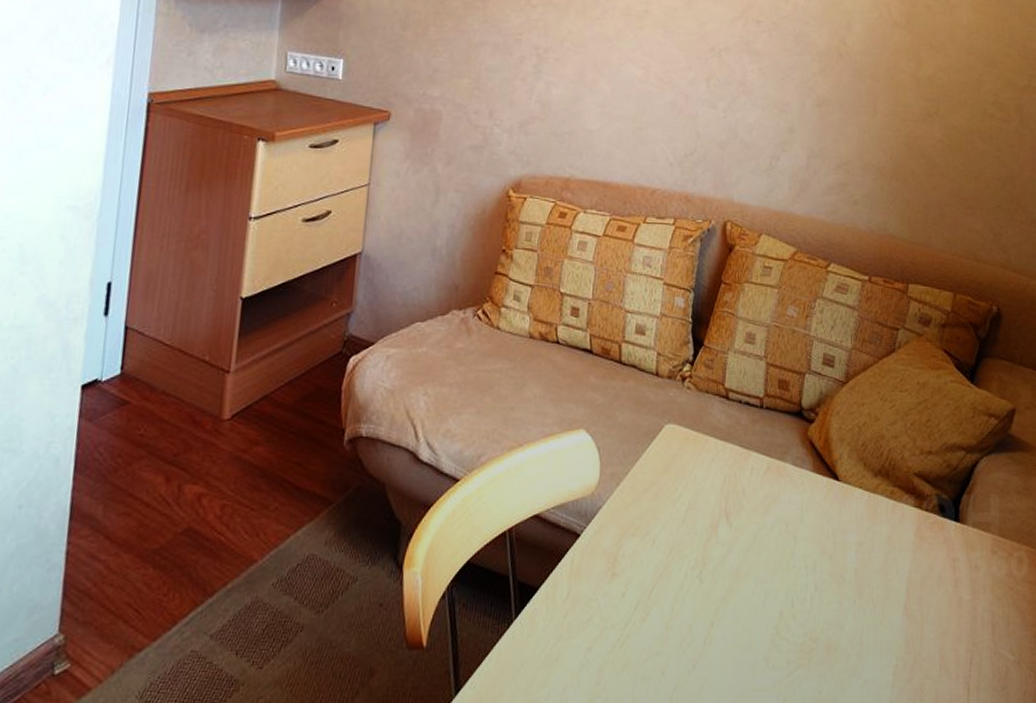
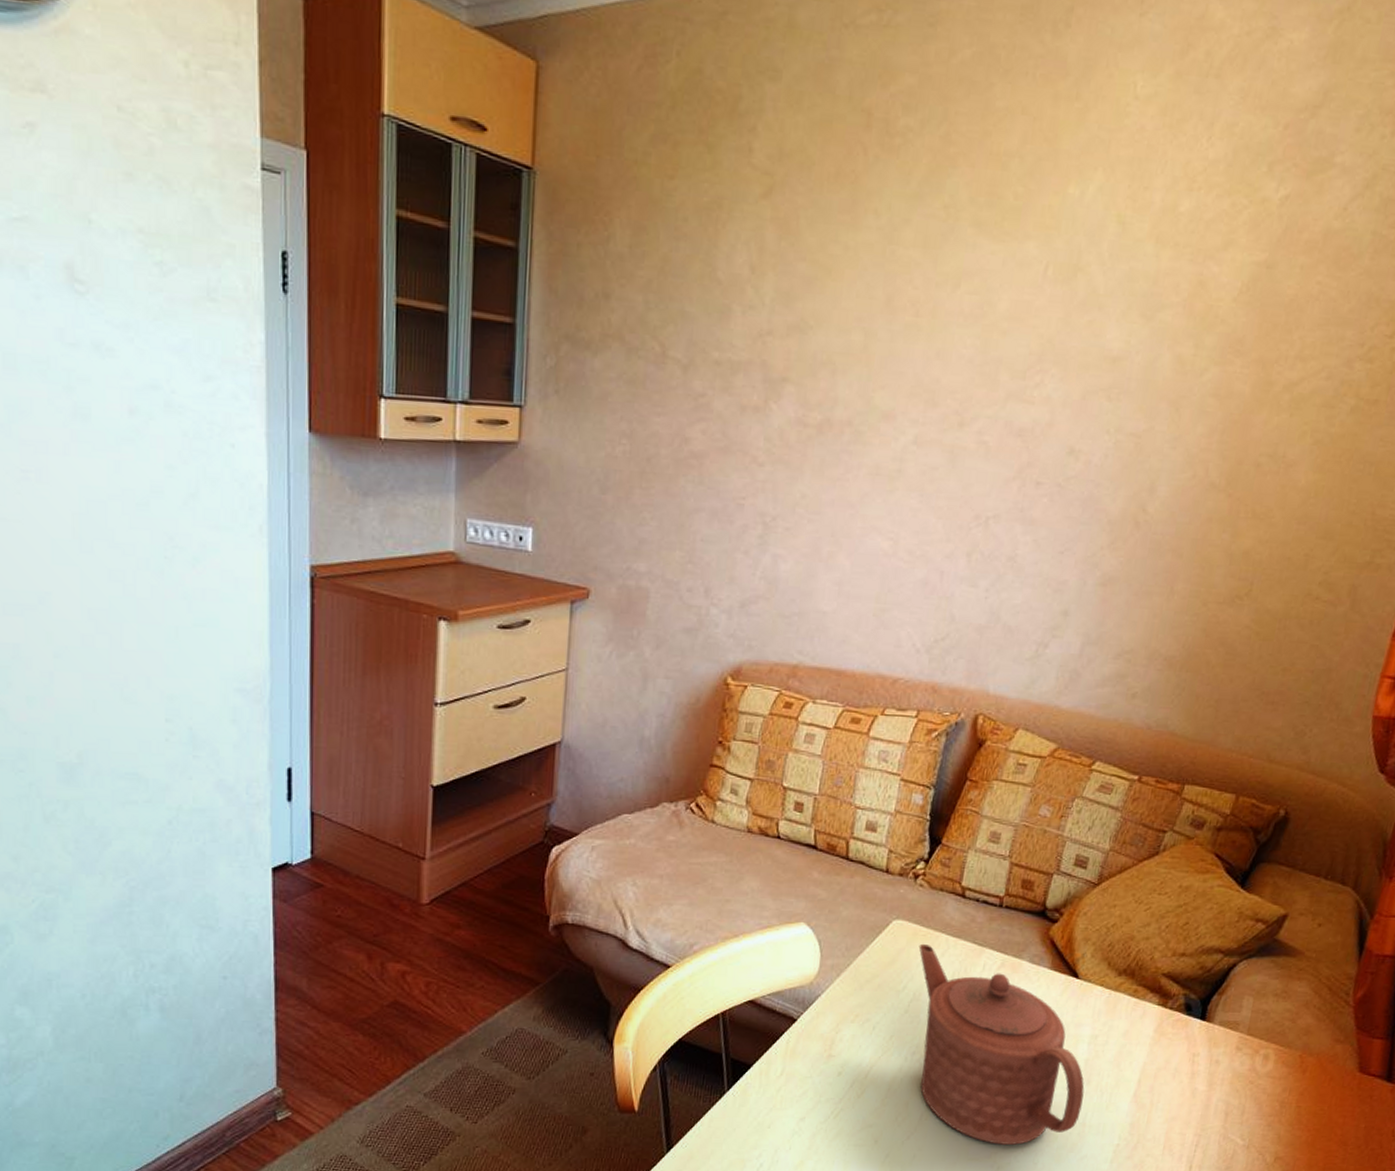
teapot: none [690,448,858,671] -> present [918,943,1085,1145]

